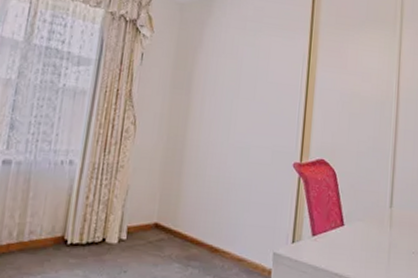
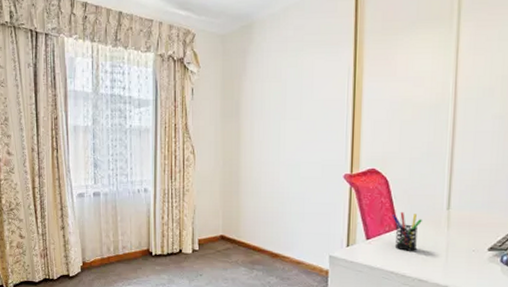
pen holder: none [338,208,367,251] -> present [392,212,422,251]

